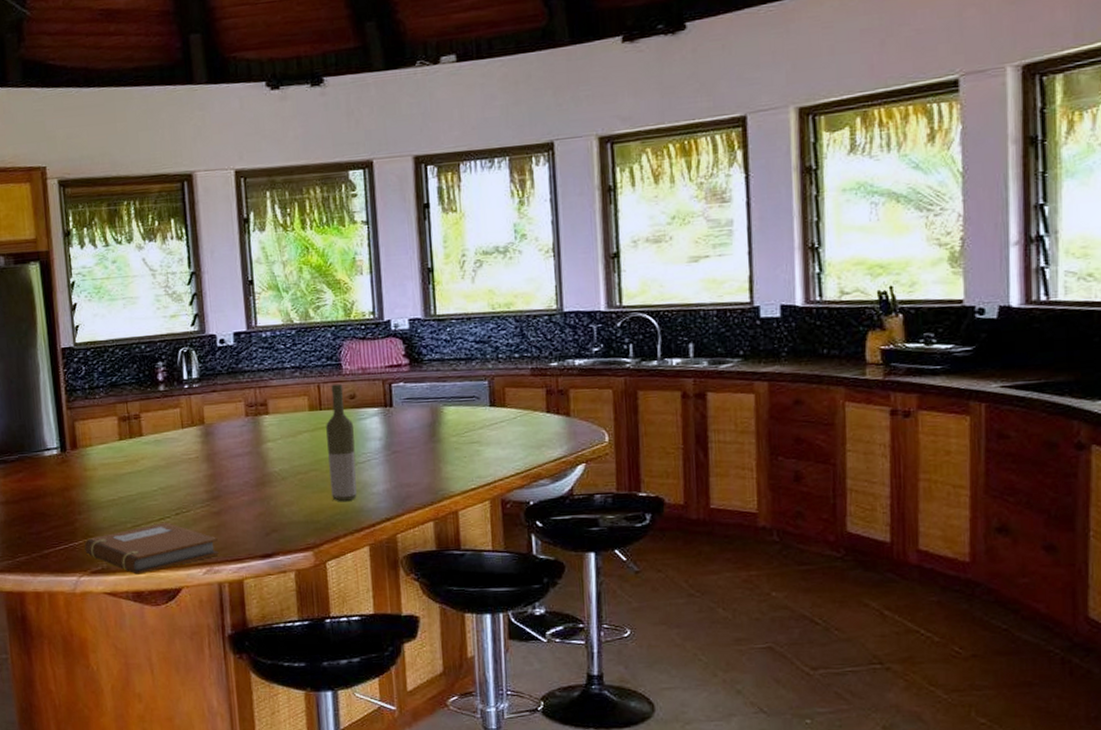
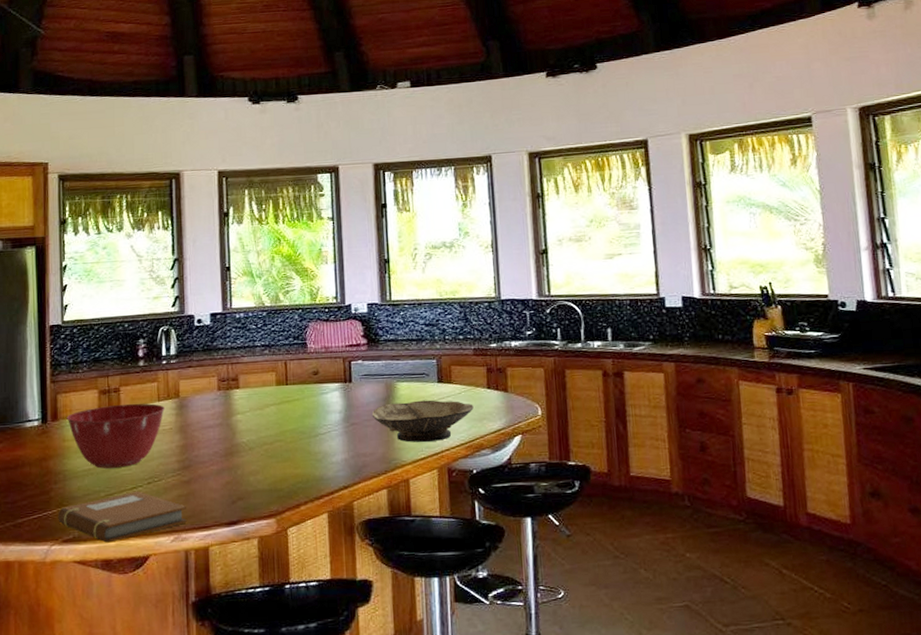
mixing bowl: none [86,430,190,499] -> present [66,403,166,469]
bottle: present [326,384,357,502] -> none [291,361,318,471]
bowl: none [415,425,531,472] -> present [371,400,474,442]

